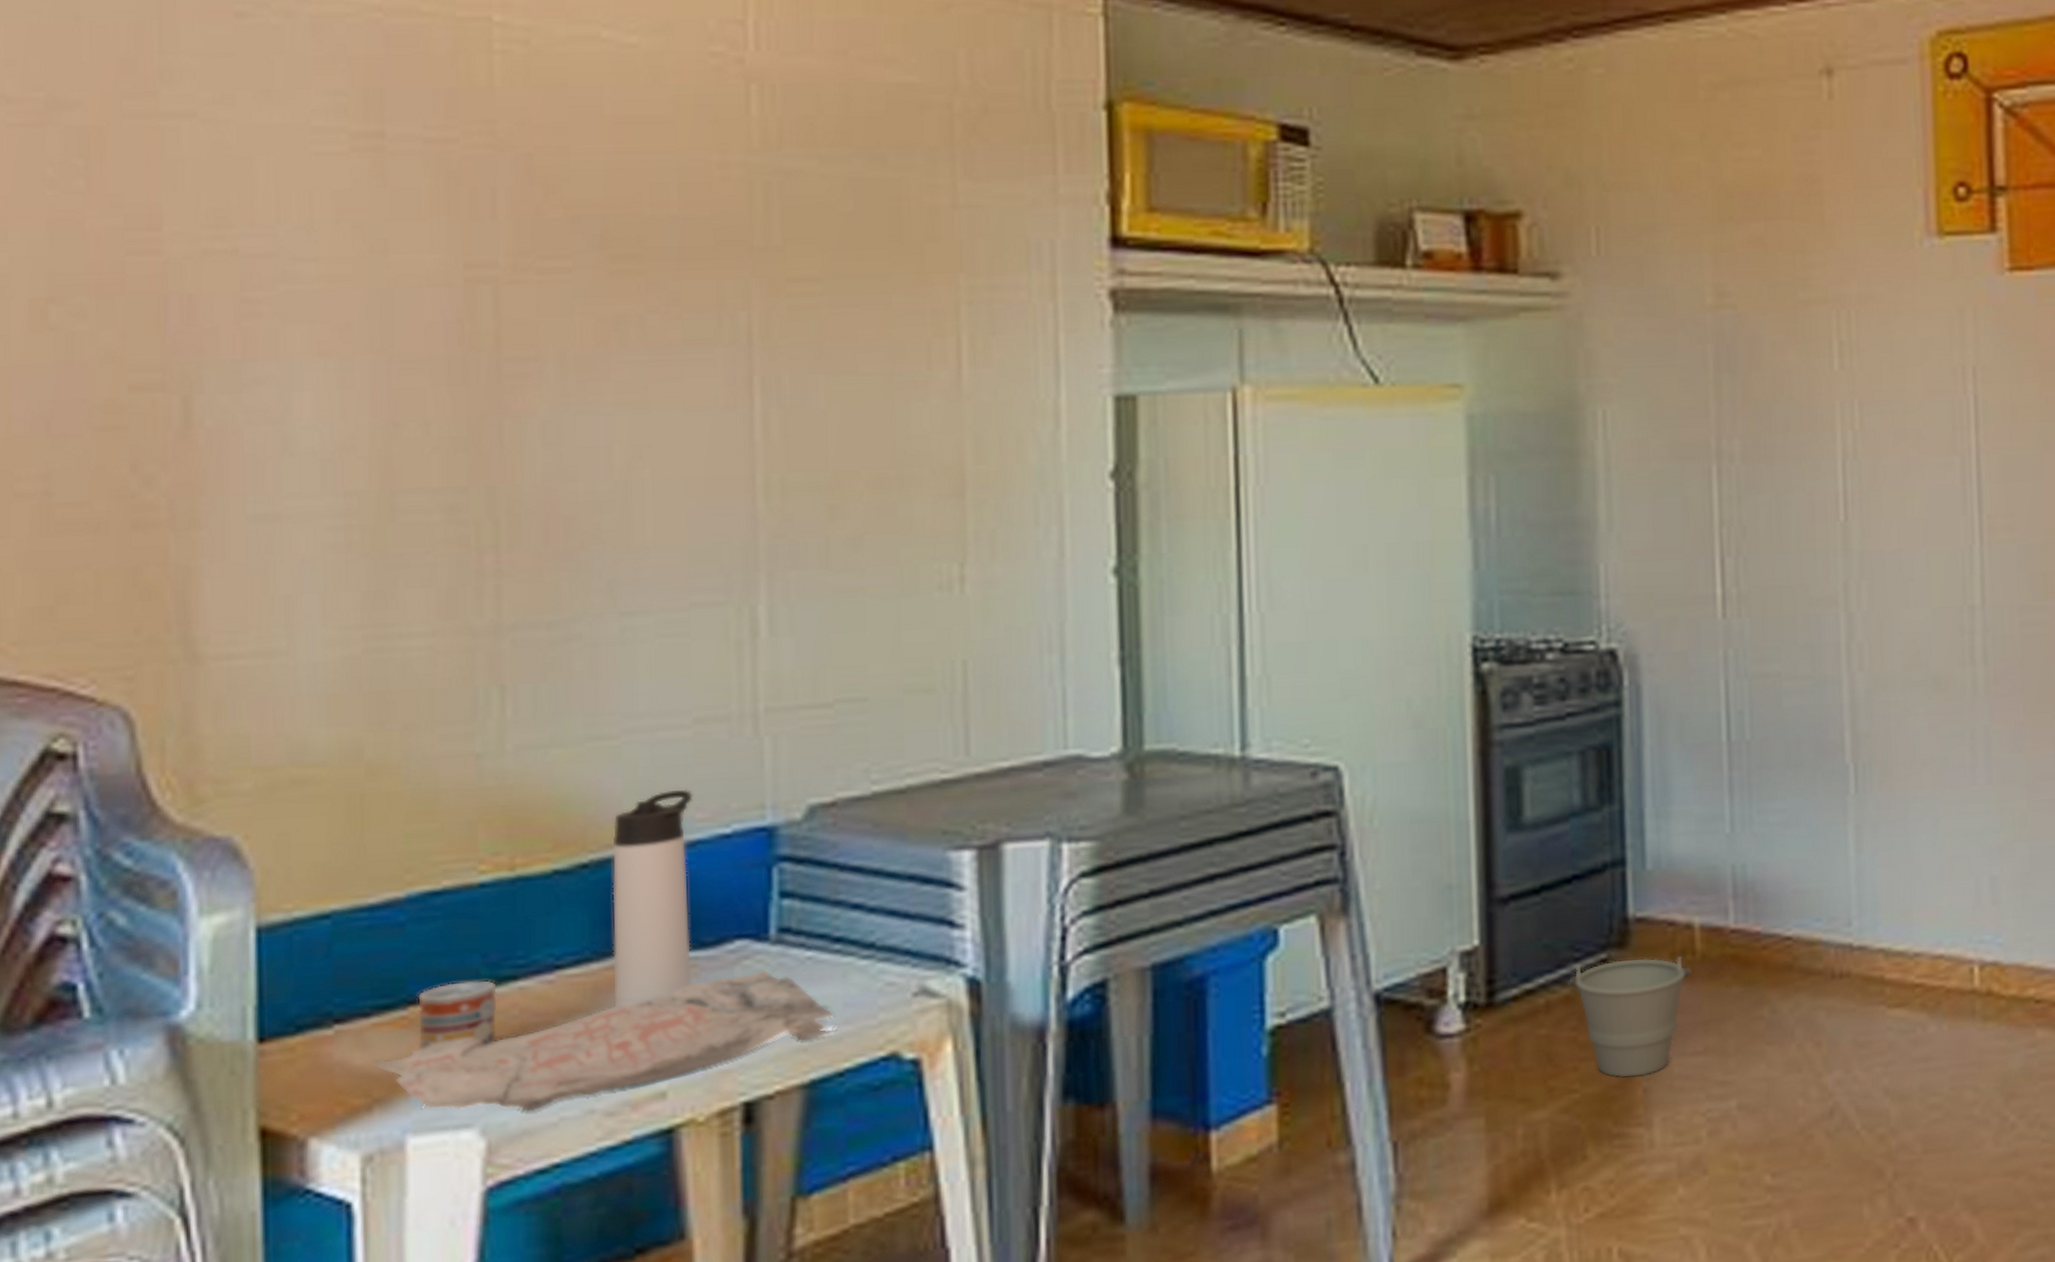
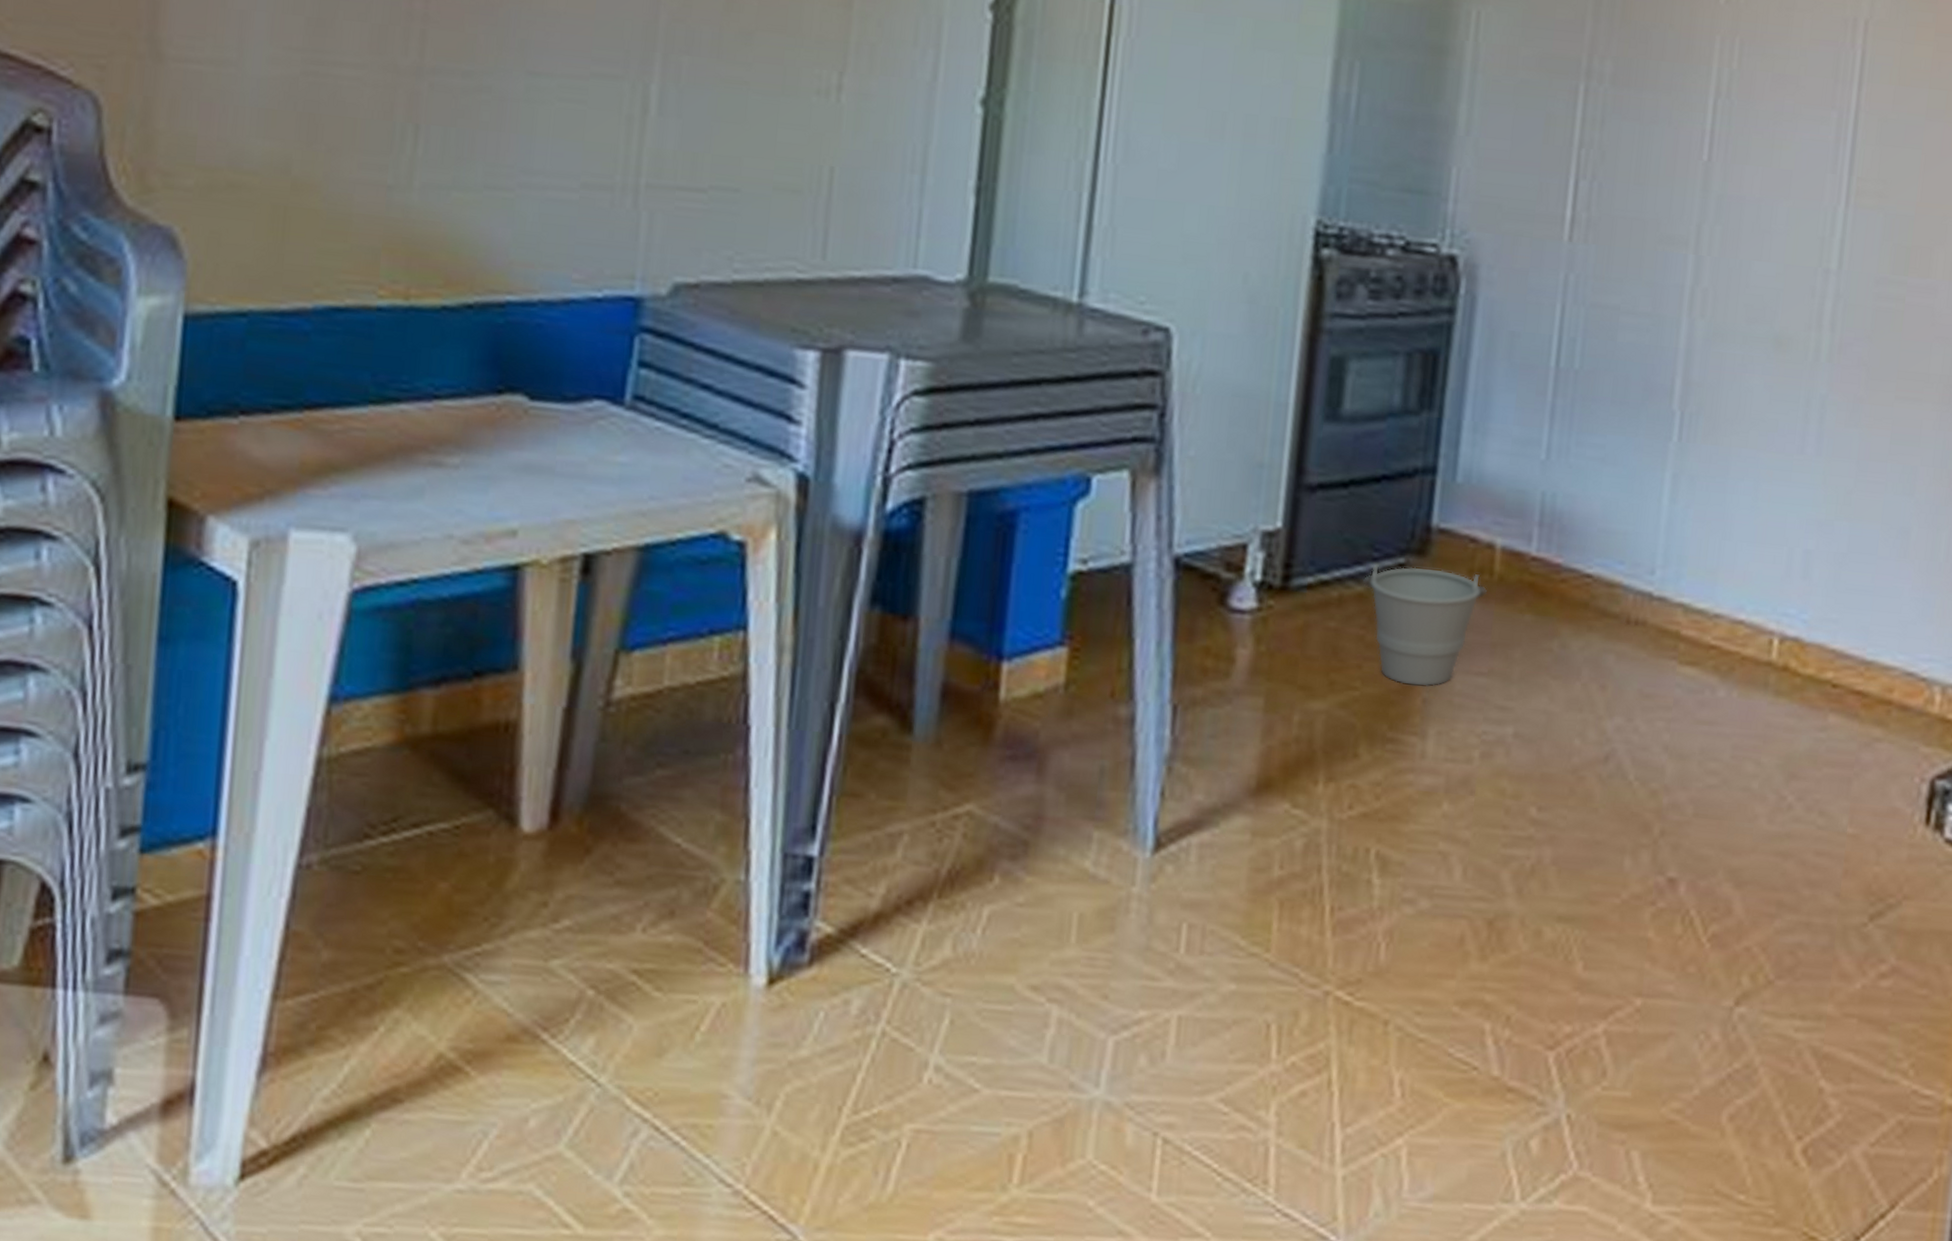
plastic bag: present [372,969,837,1112] -> none [268,431,675,527]
cup: present [418,980,498,1049] -> none [308,395,382,459]
thermos bottle: present [612,789,693,1008] -> none [480,247,573,446]

